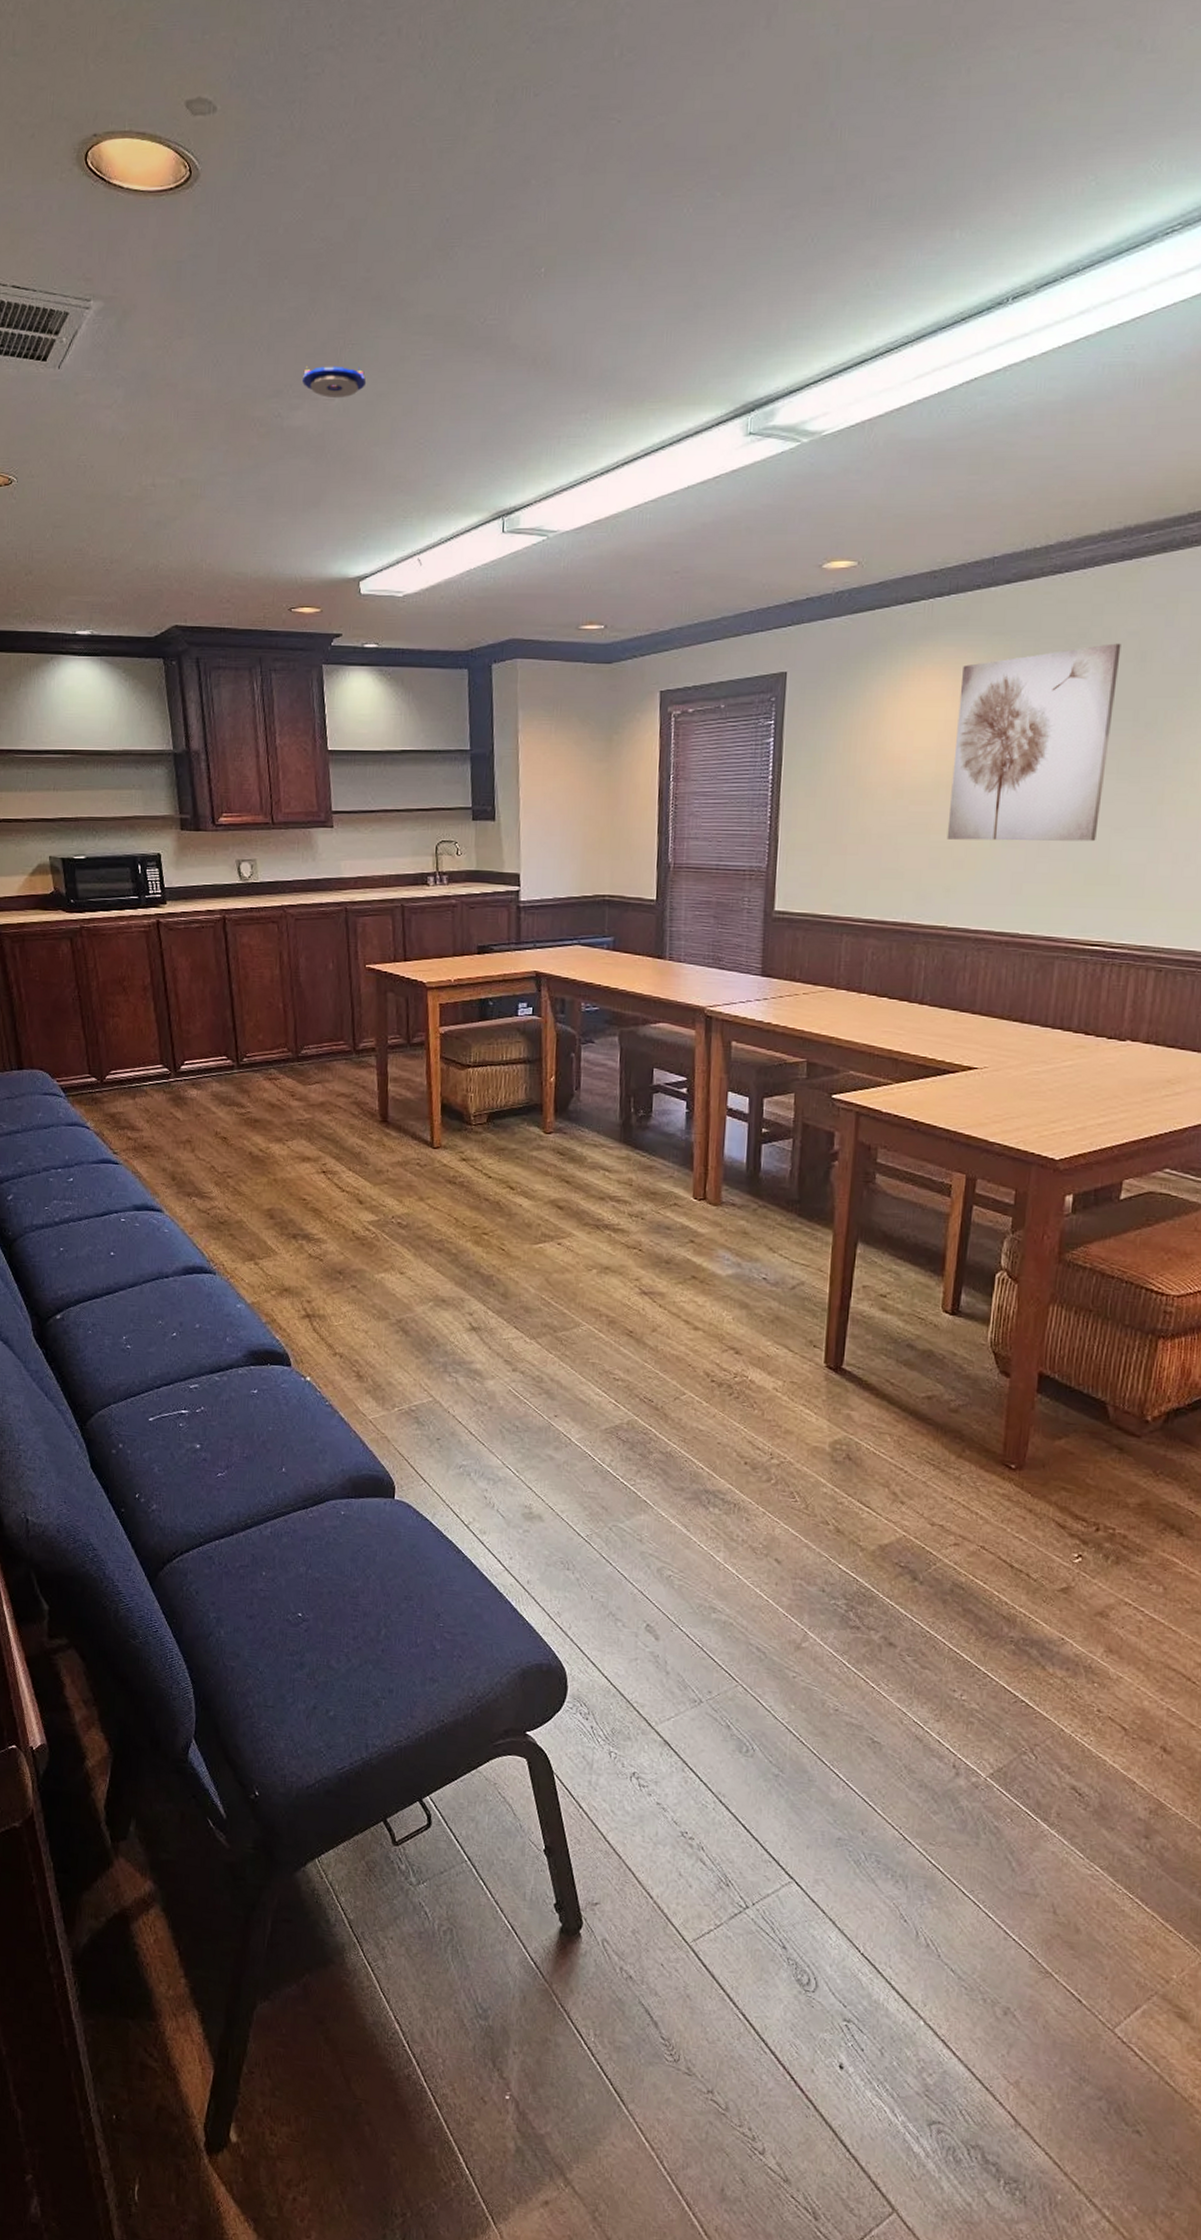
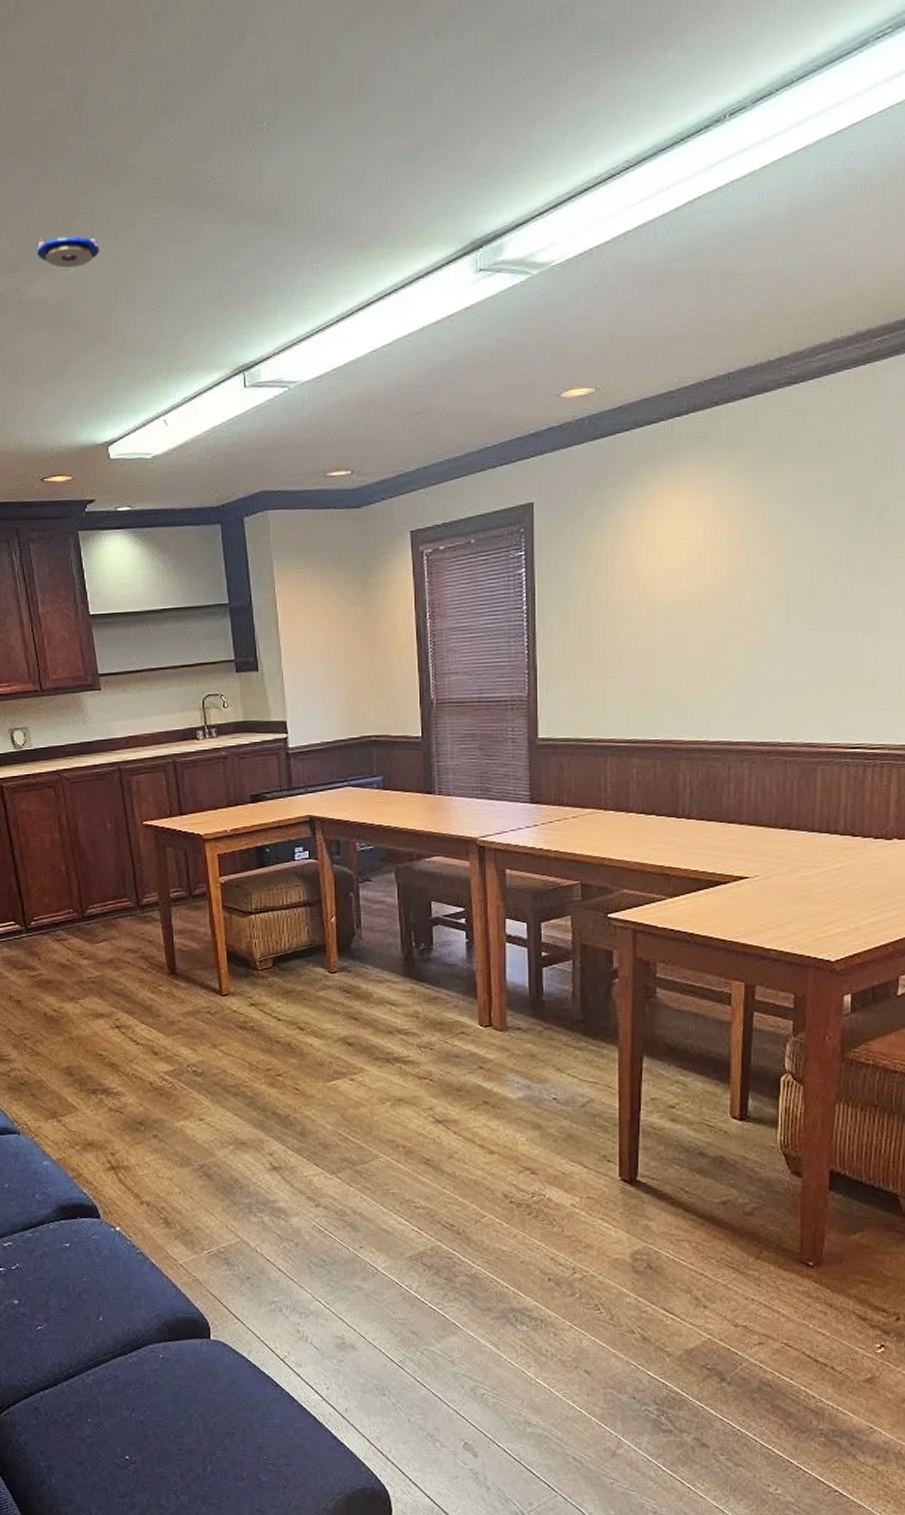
wall art: present [946,643,1121,842] -> none [702,448,861,655]

